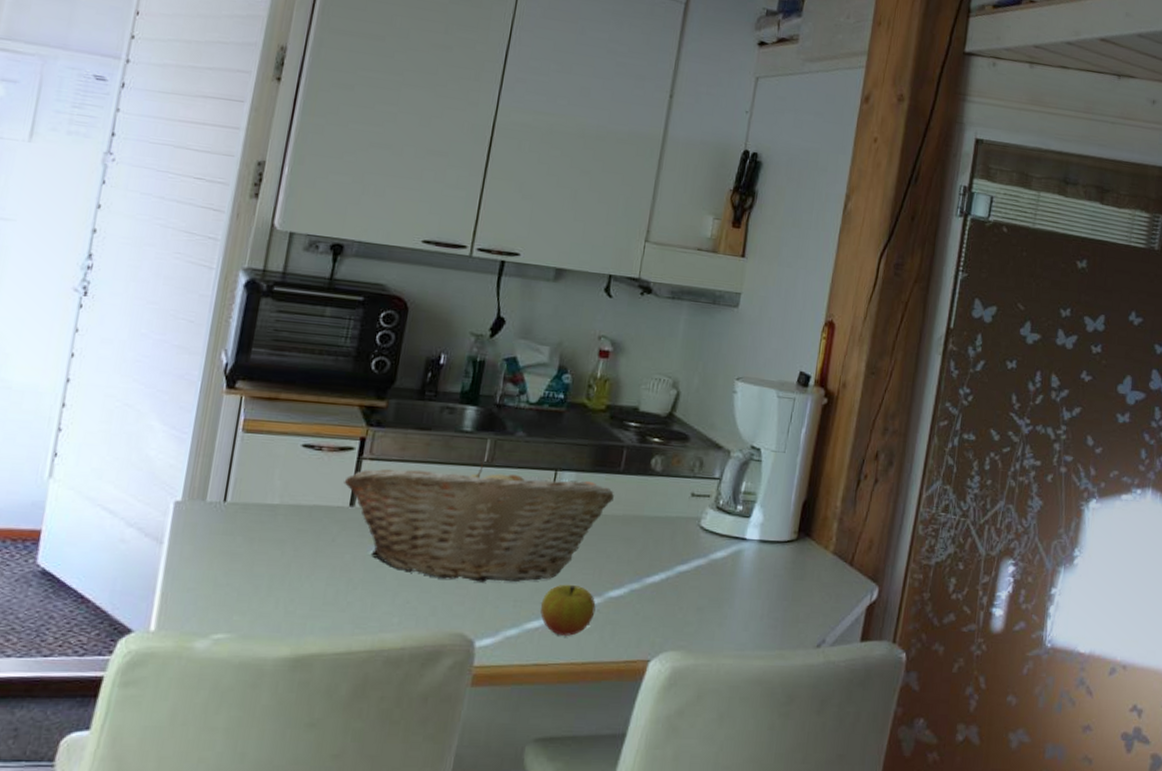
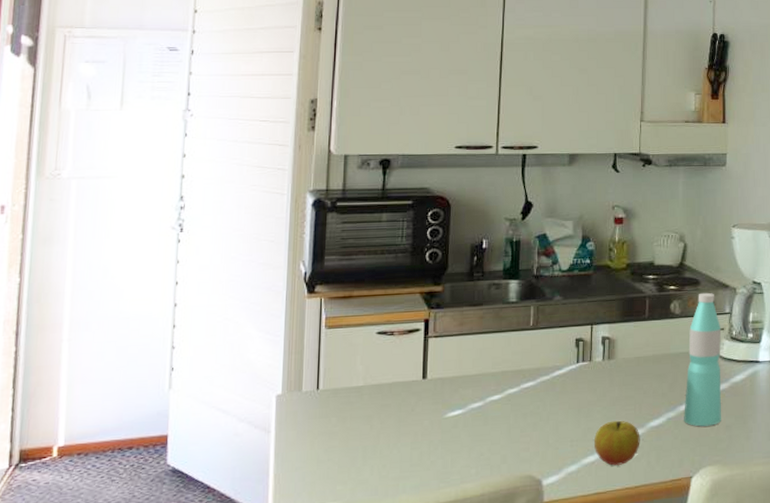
fruit basket: present [344,460,615,582] -> none [415,325,644,430]
water bottle: none [649,450,707,605] -> present [684,292,722,427]

